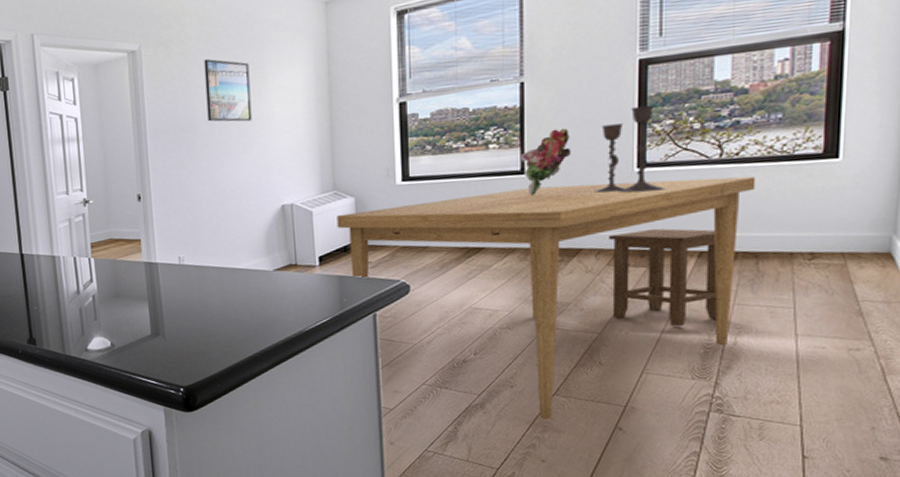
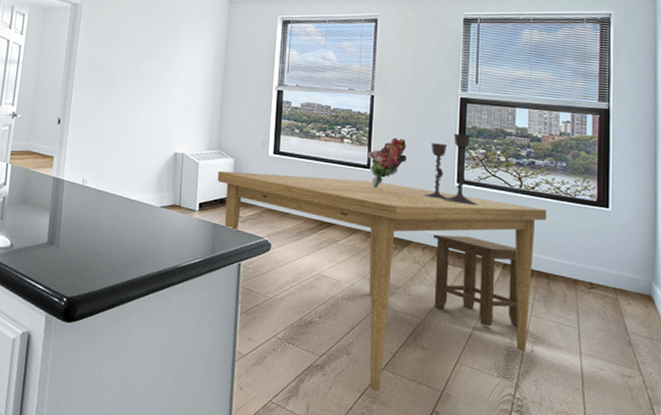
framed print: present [204,58,252,122] -> none [126,22,165,79]

